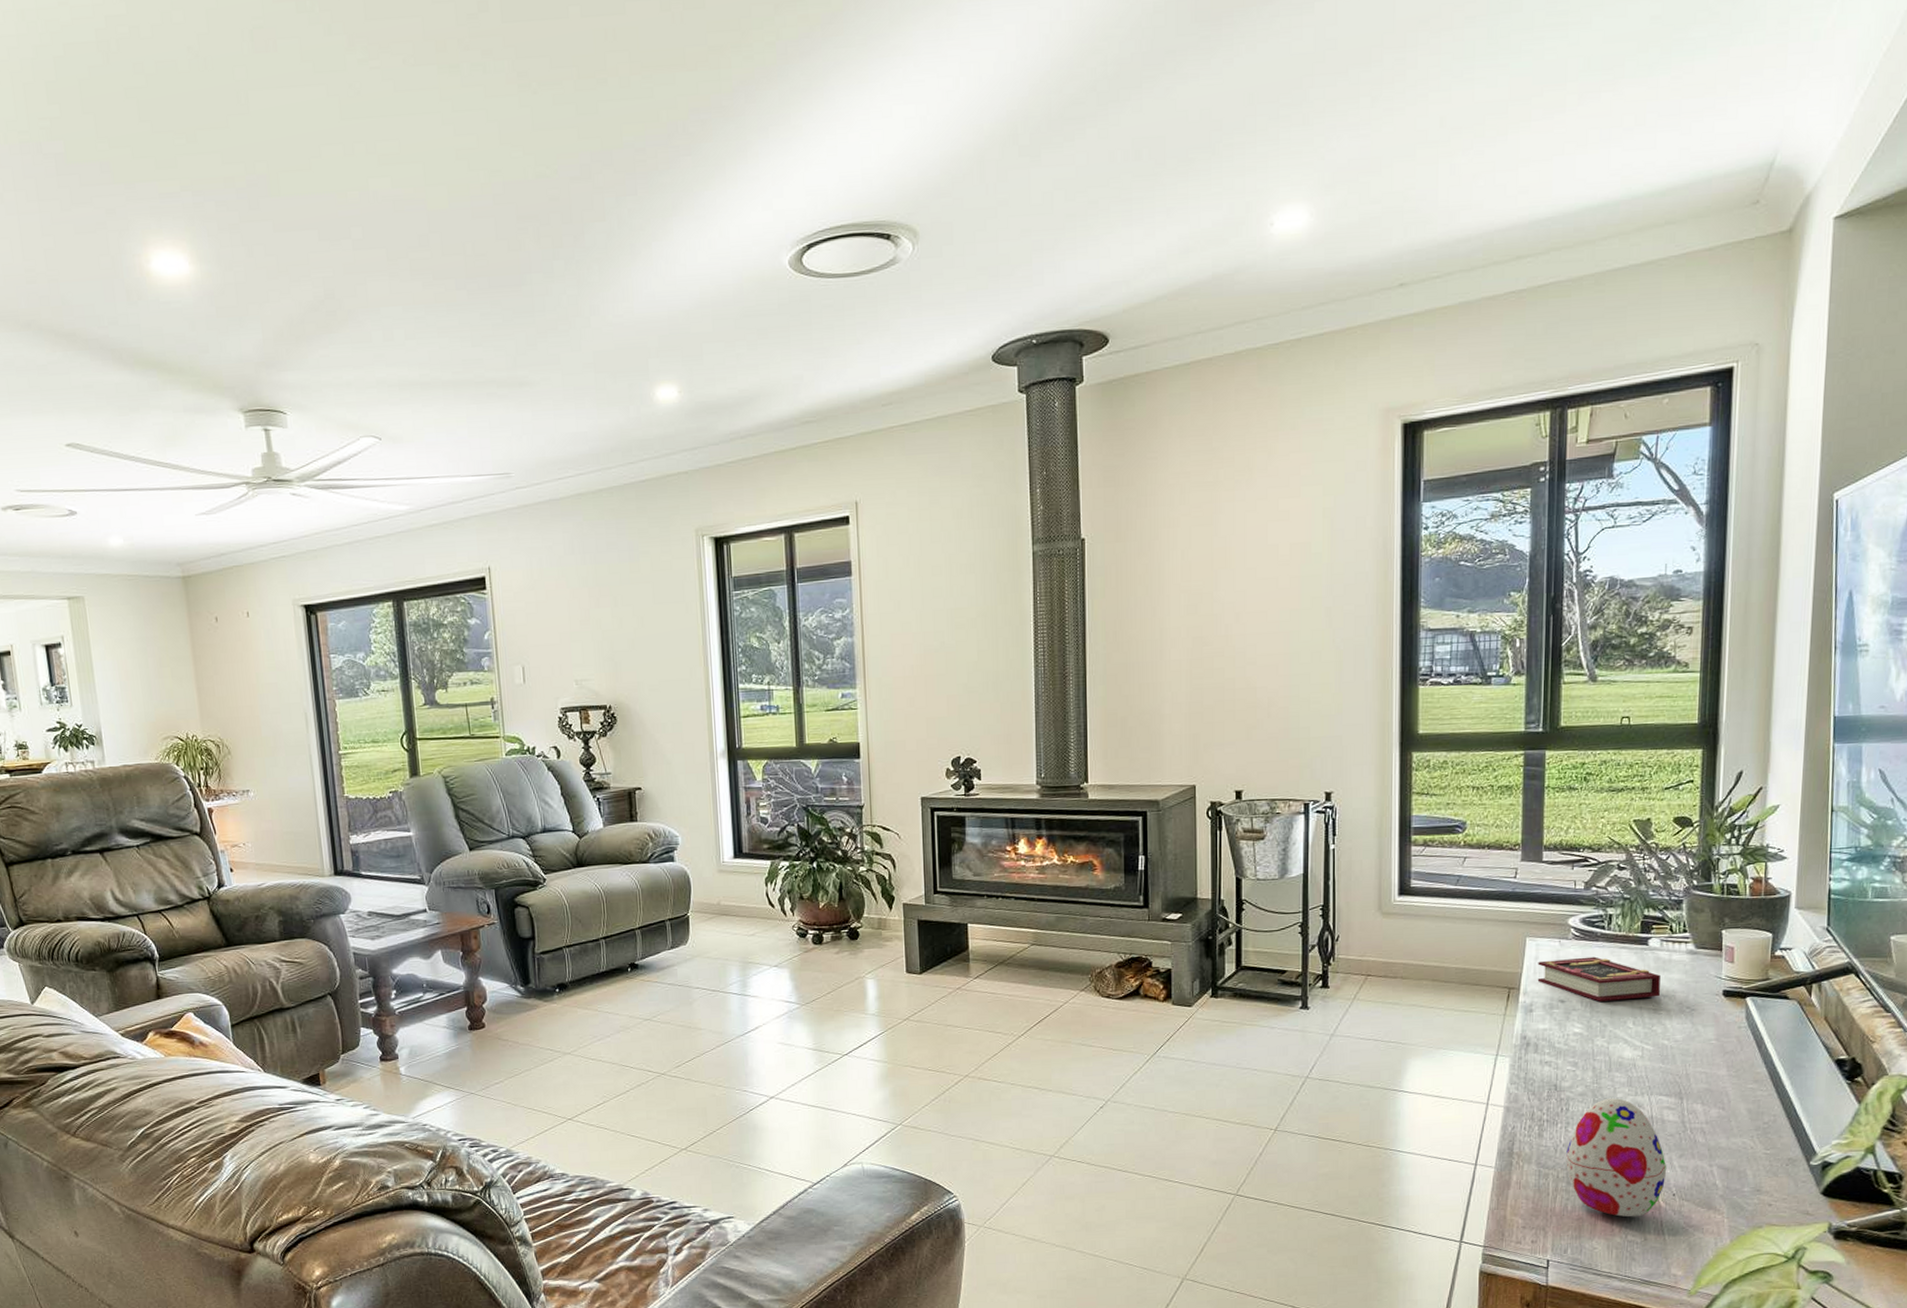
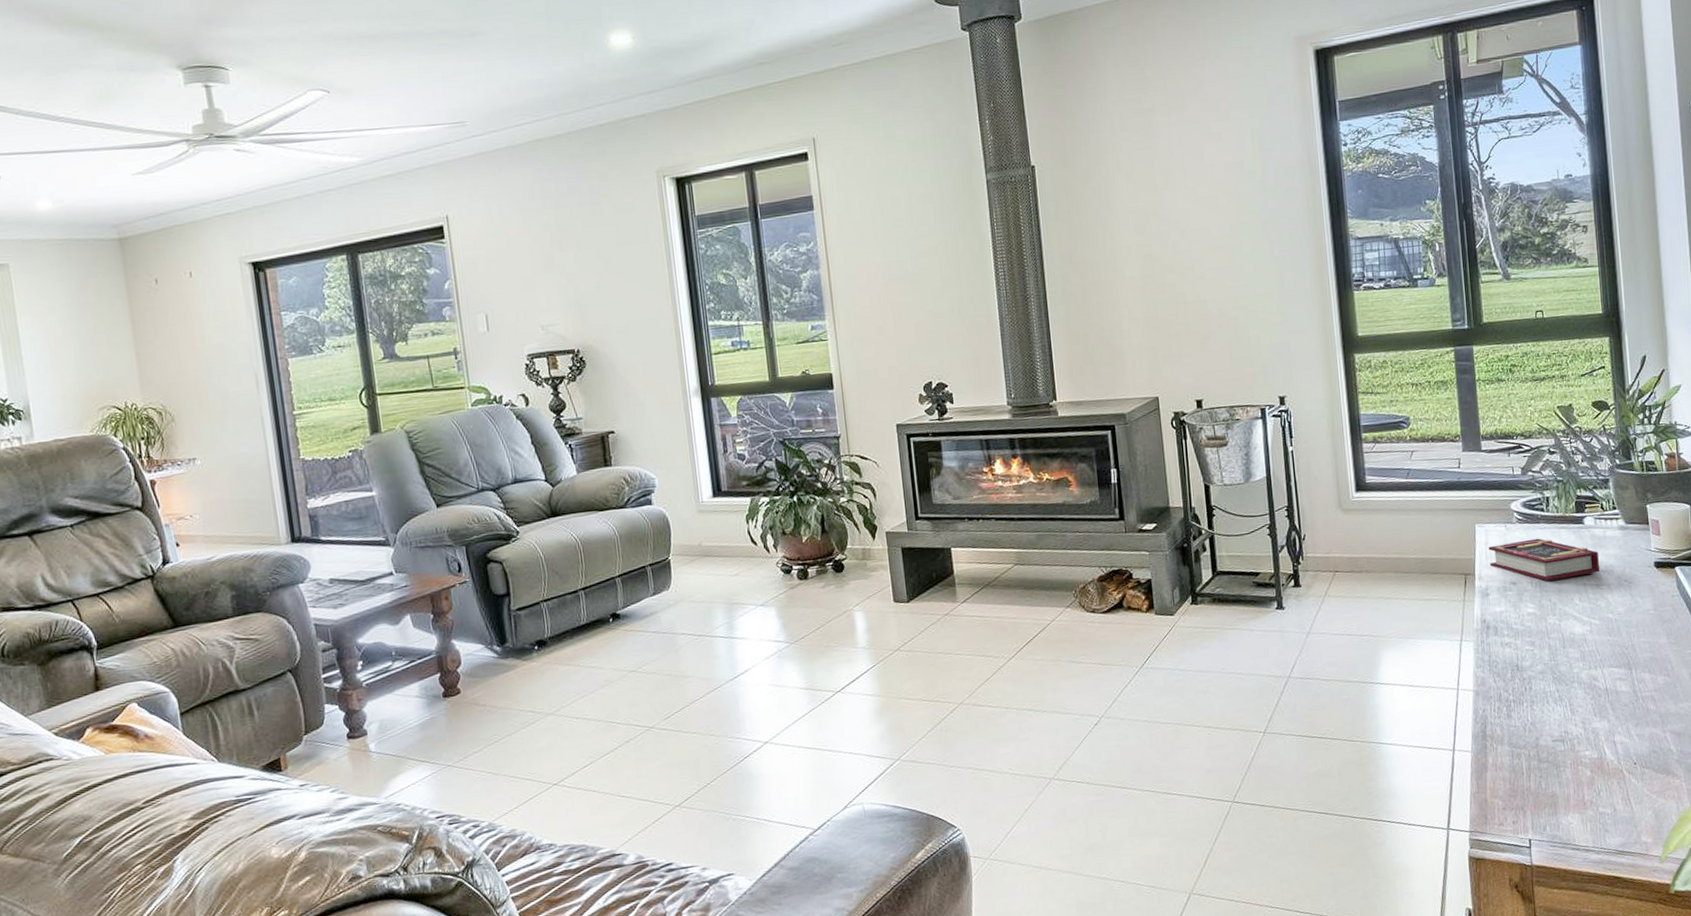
decorative egg: present [1566,1097,1667,1217] -> none [1534,673,1626,790]

